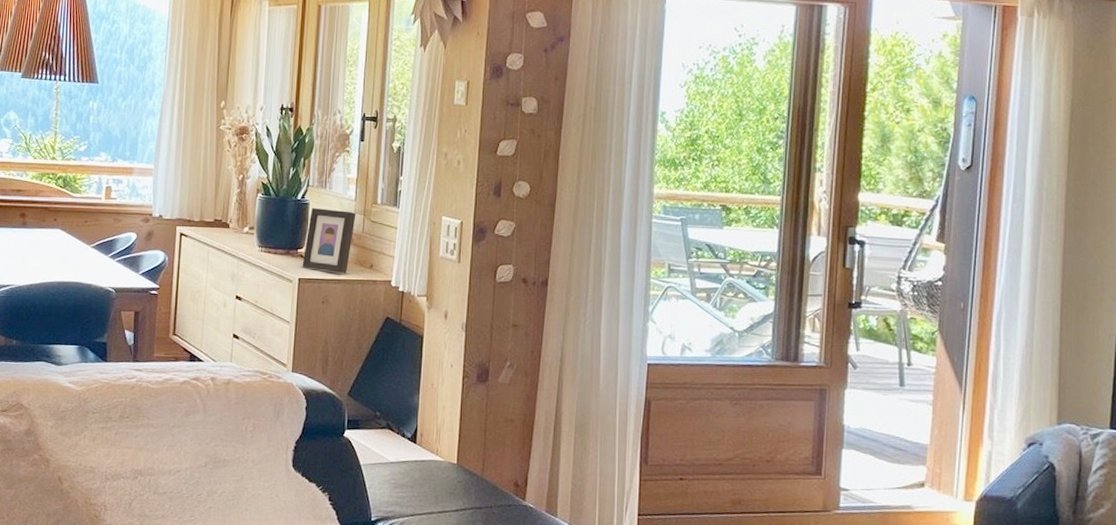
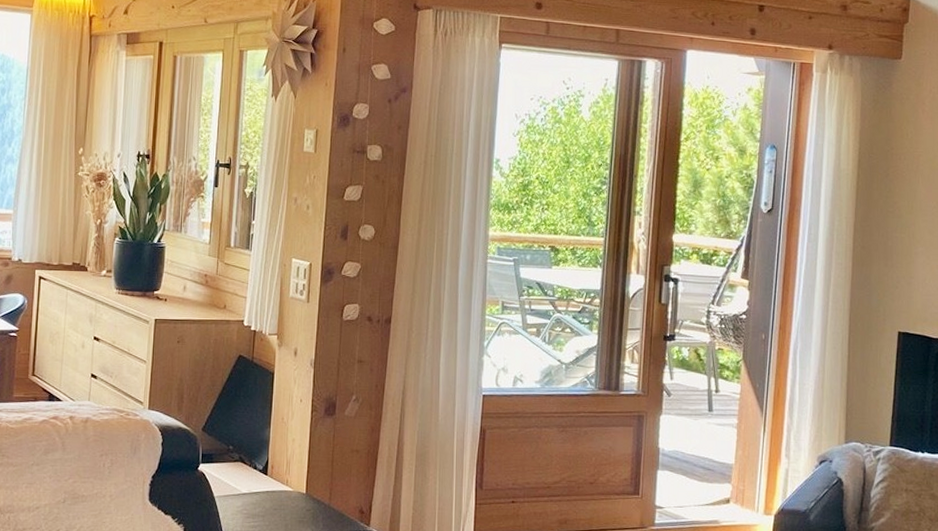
picture frame: present [302,208,356,274] -> none [158,251,210,315]

